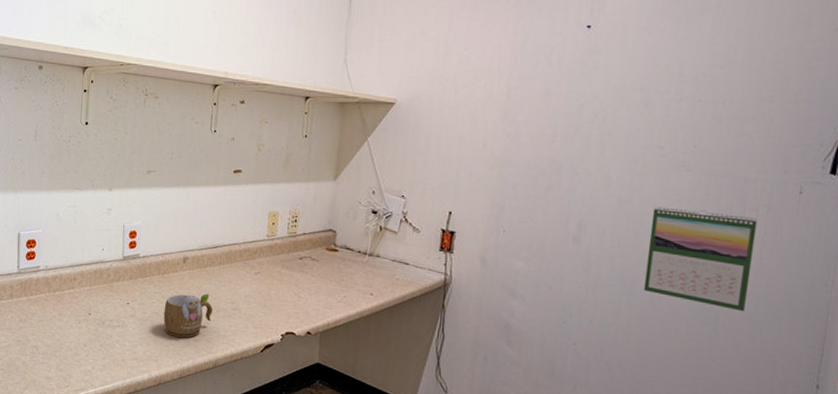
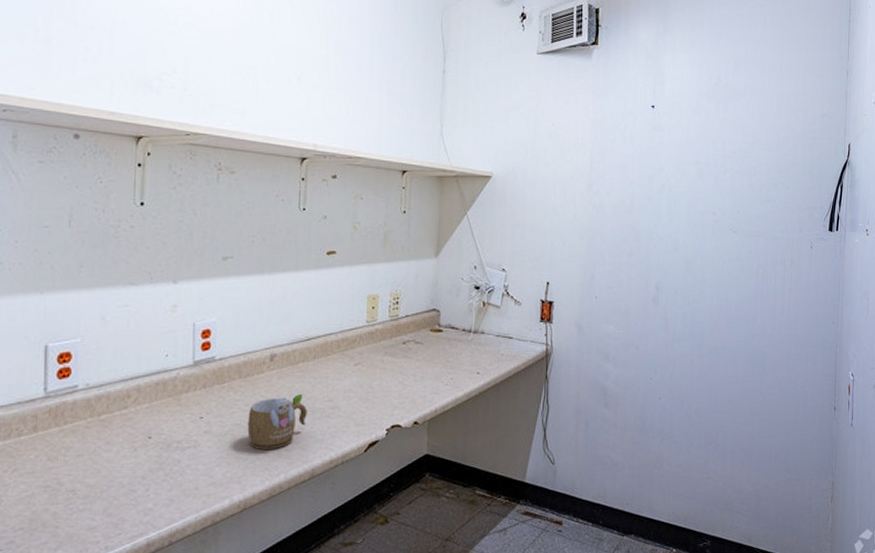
calendar: present [643,206,758,312] -> none [709,265,785,352]

